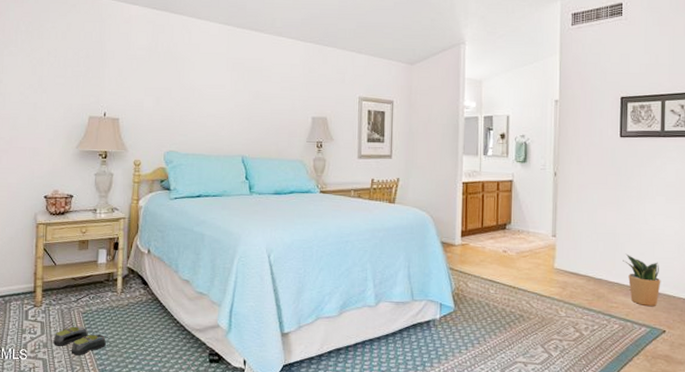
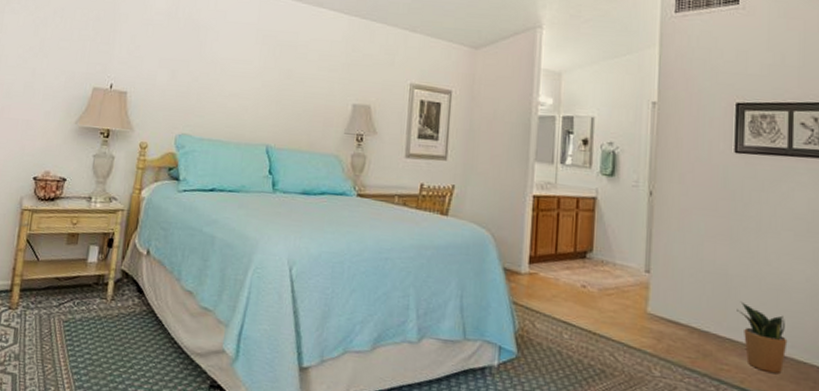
slippers: present [53,326,106,355] -> none [26,336,89,373]

